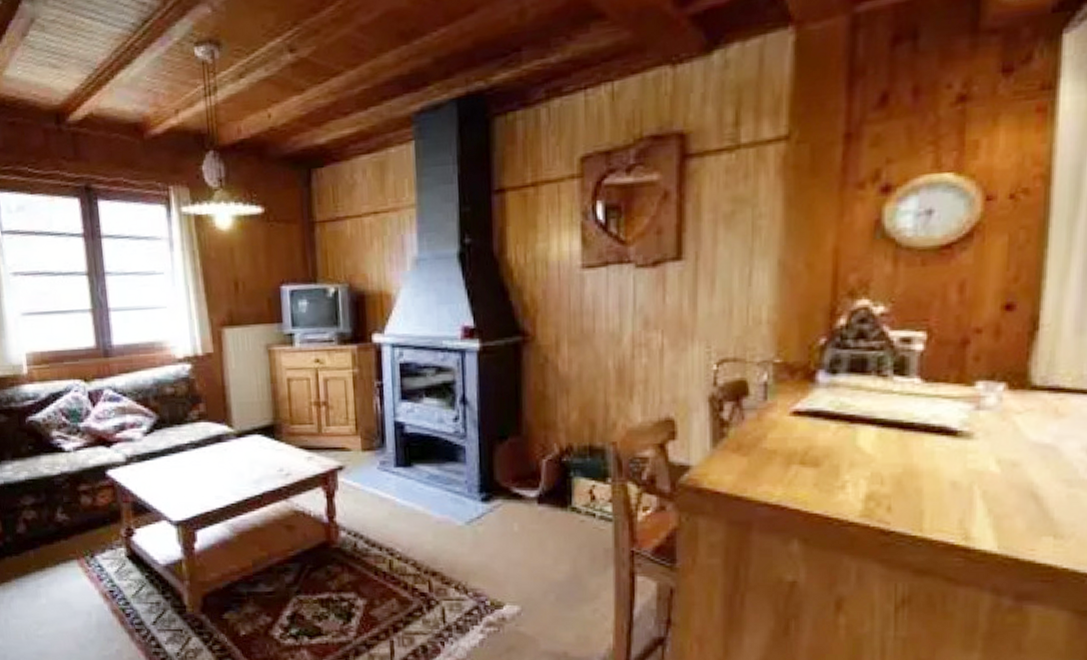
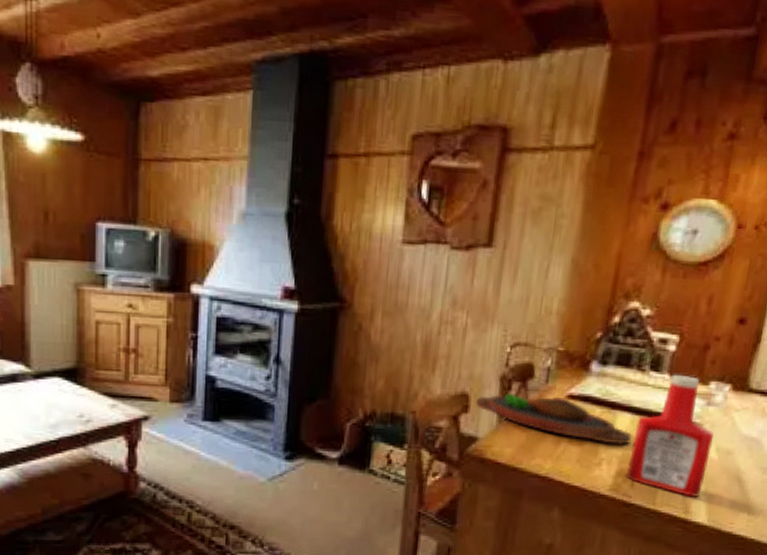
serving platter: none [683,414,880,463] -> present [475,394,631,445]
ketchup bottle: none [881,376,990,521] -> present [627,374,714,498]

